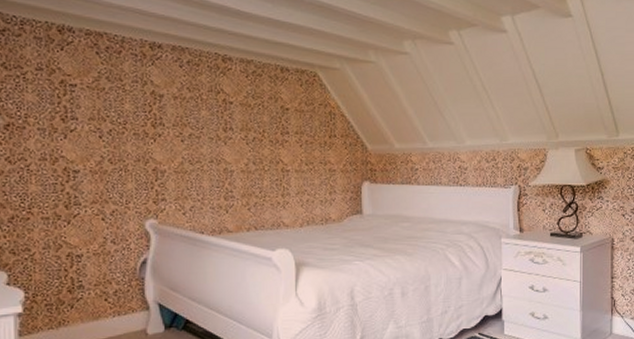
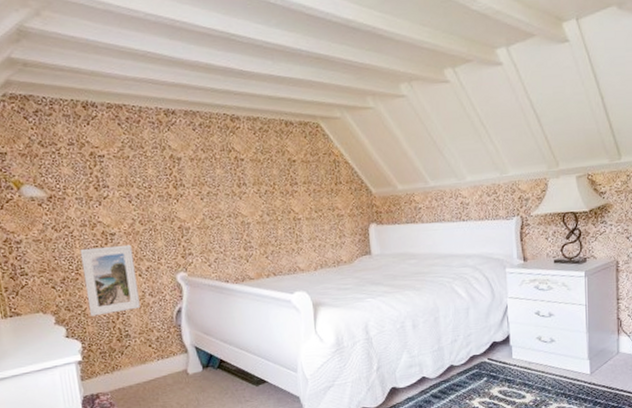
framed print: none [35,184,100,262] -> present [79,244,141,316]

